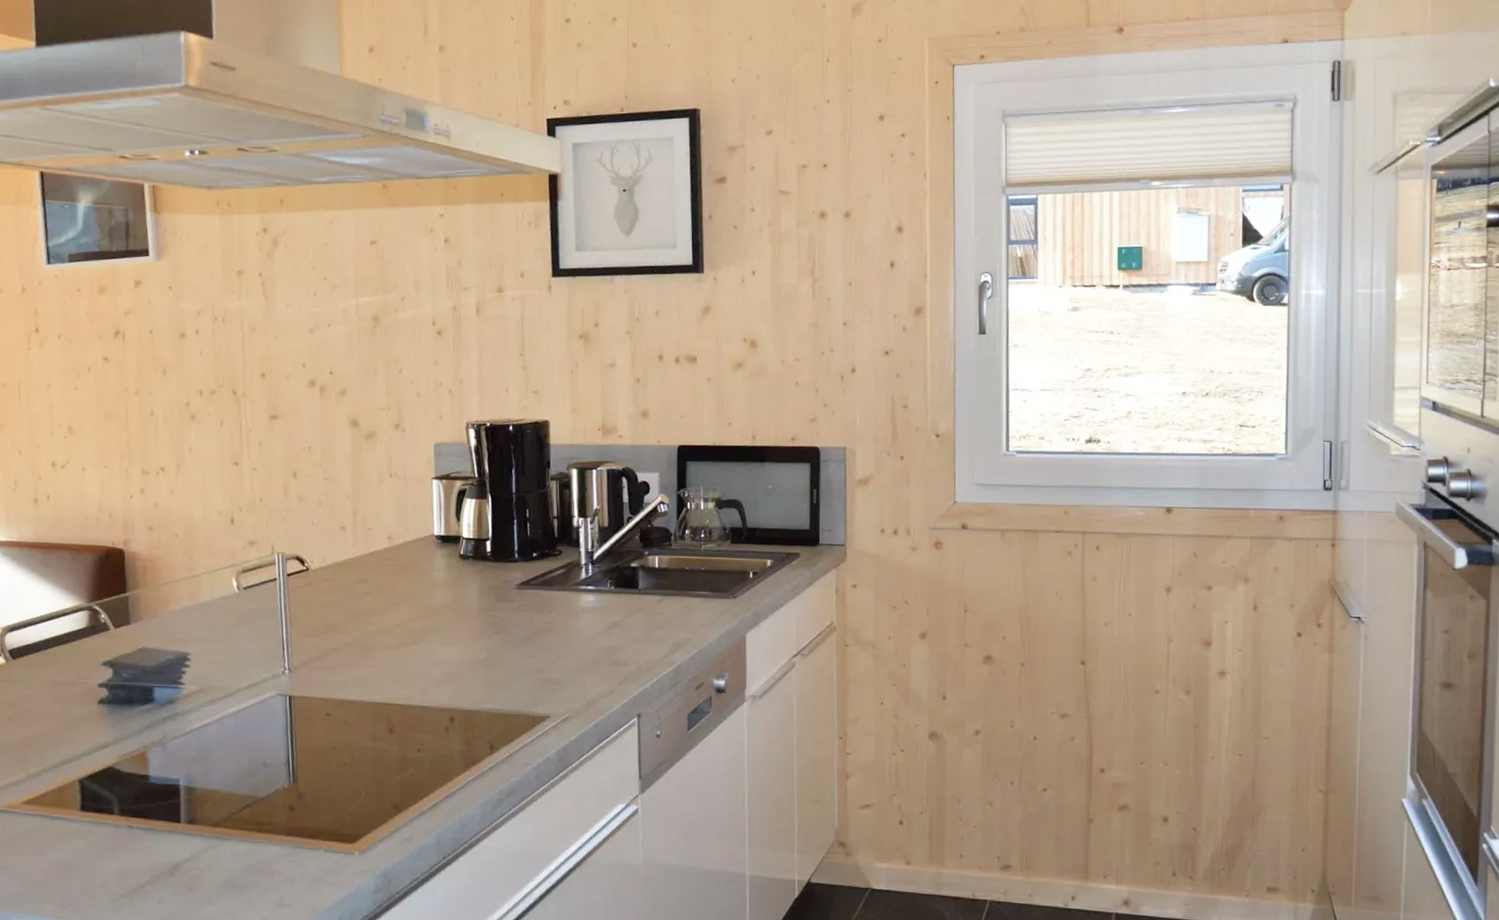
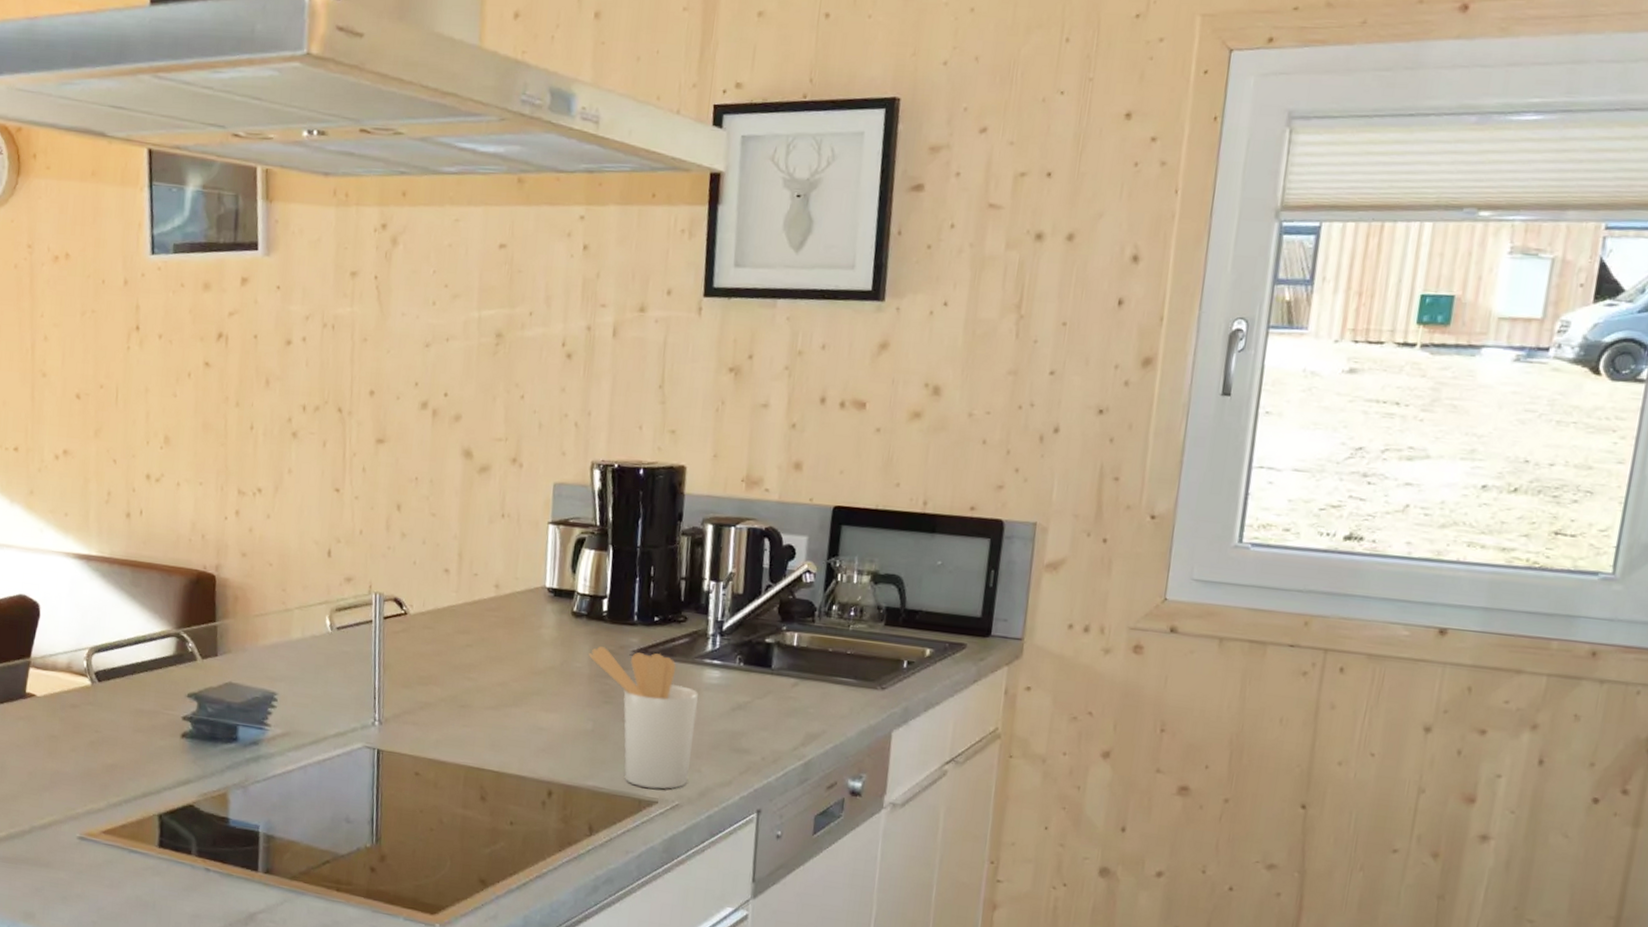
utensil holder: none [477,582,578,706] -> present [589,645,698,789]

